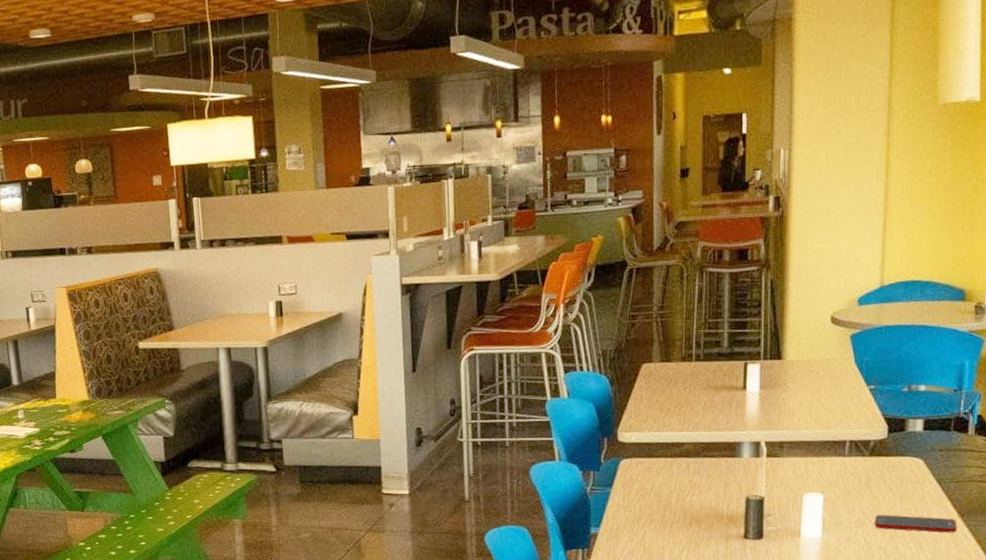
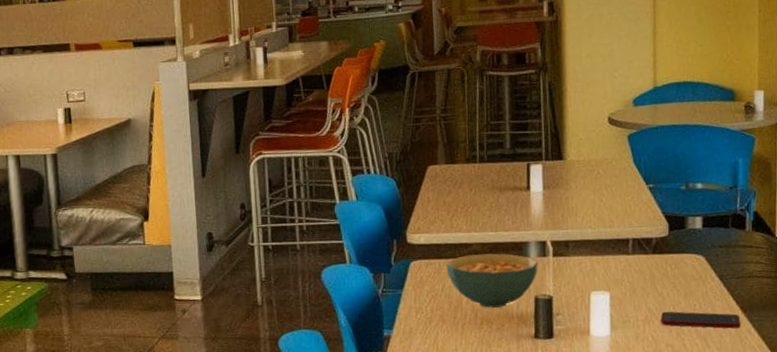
cereal bowl: none [657,453,751,508] -> present [446,253,538,308]

